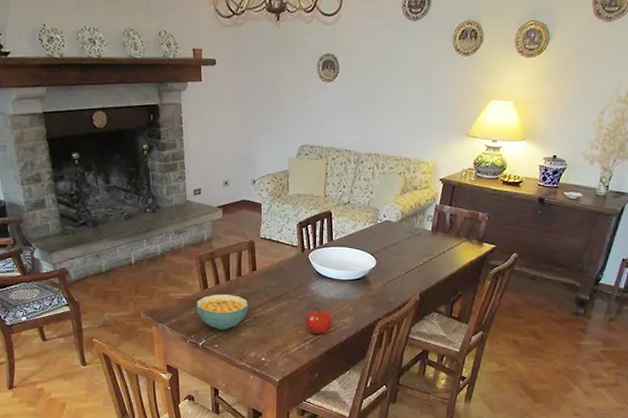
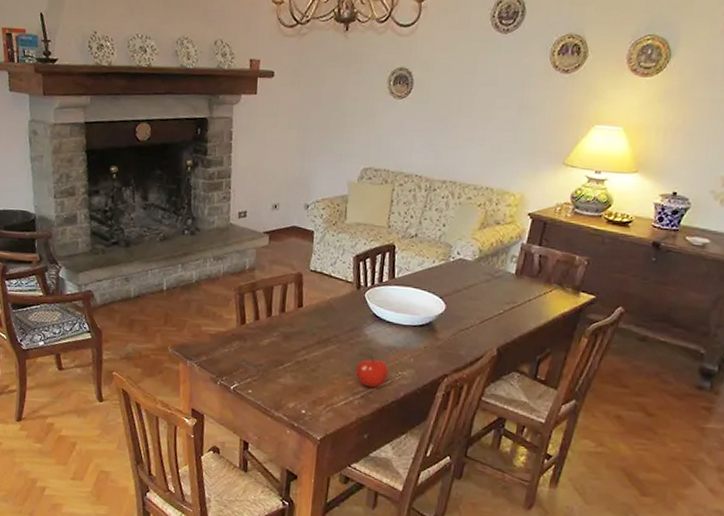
cereal bowl: present [197,294,249,330] -> none [231,331,291,373]

